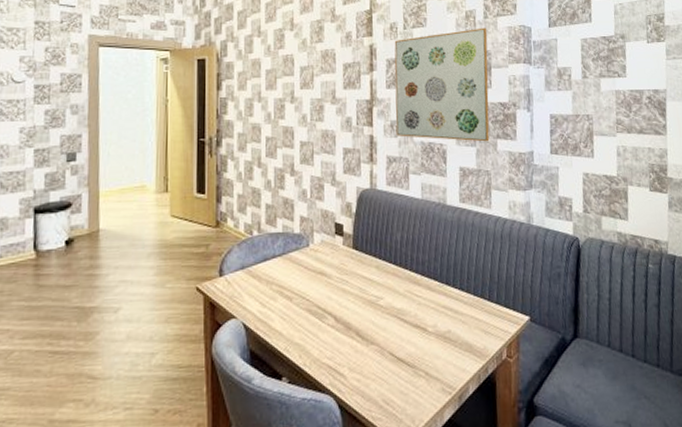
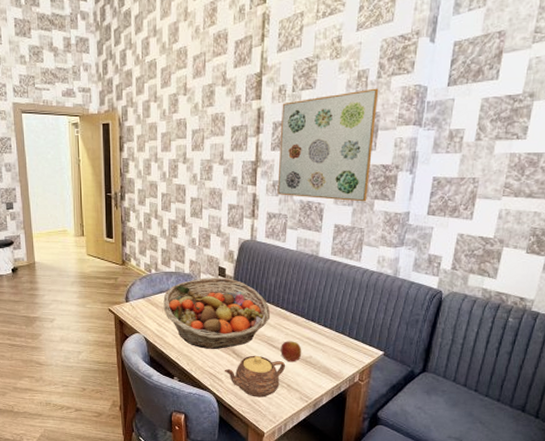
fruit basket: none [268,236,399,333] -> present [163,278,271,349]
teapot: none [346,335,422,395] -> present [224,355,286,398]
apple: none [413,312,439,341] -> present [280,341,302,362]

